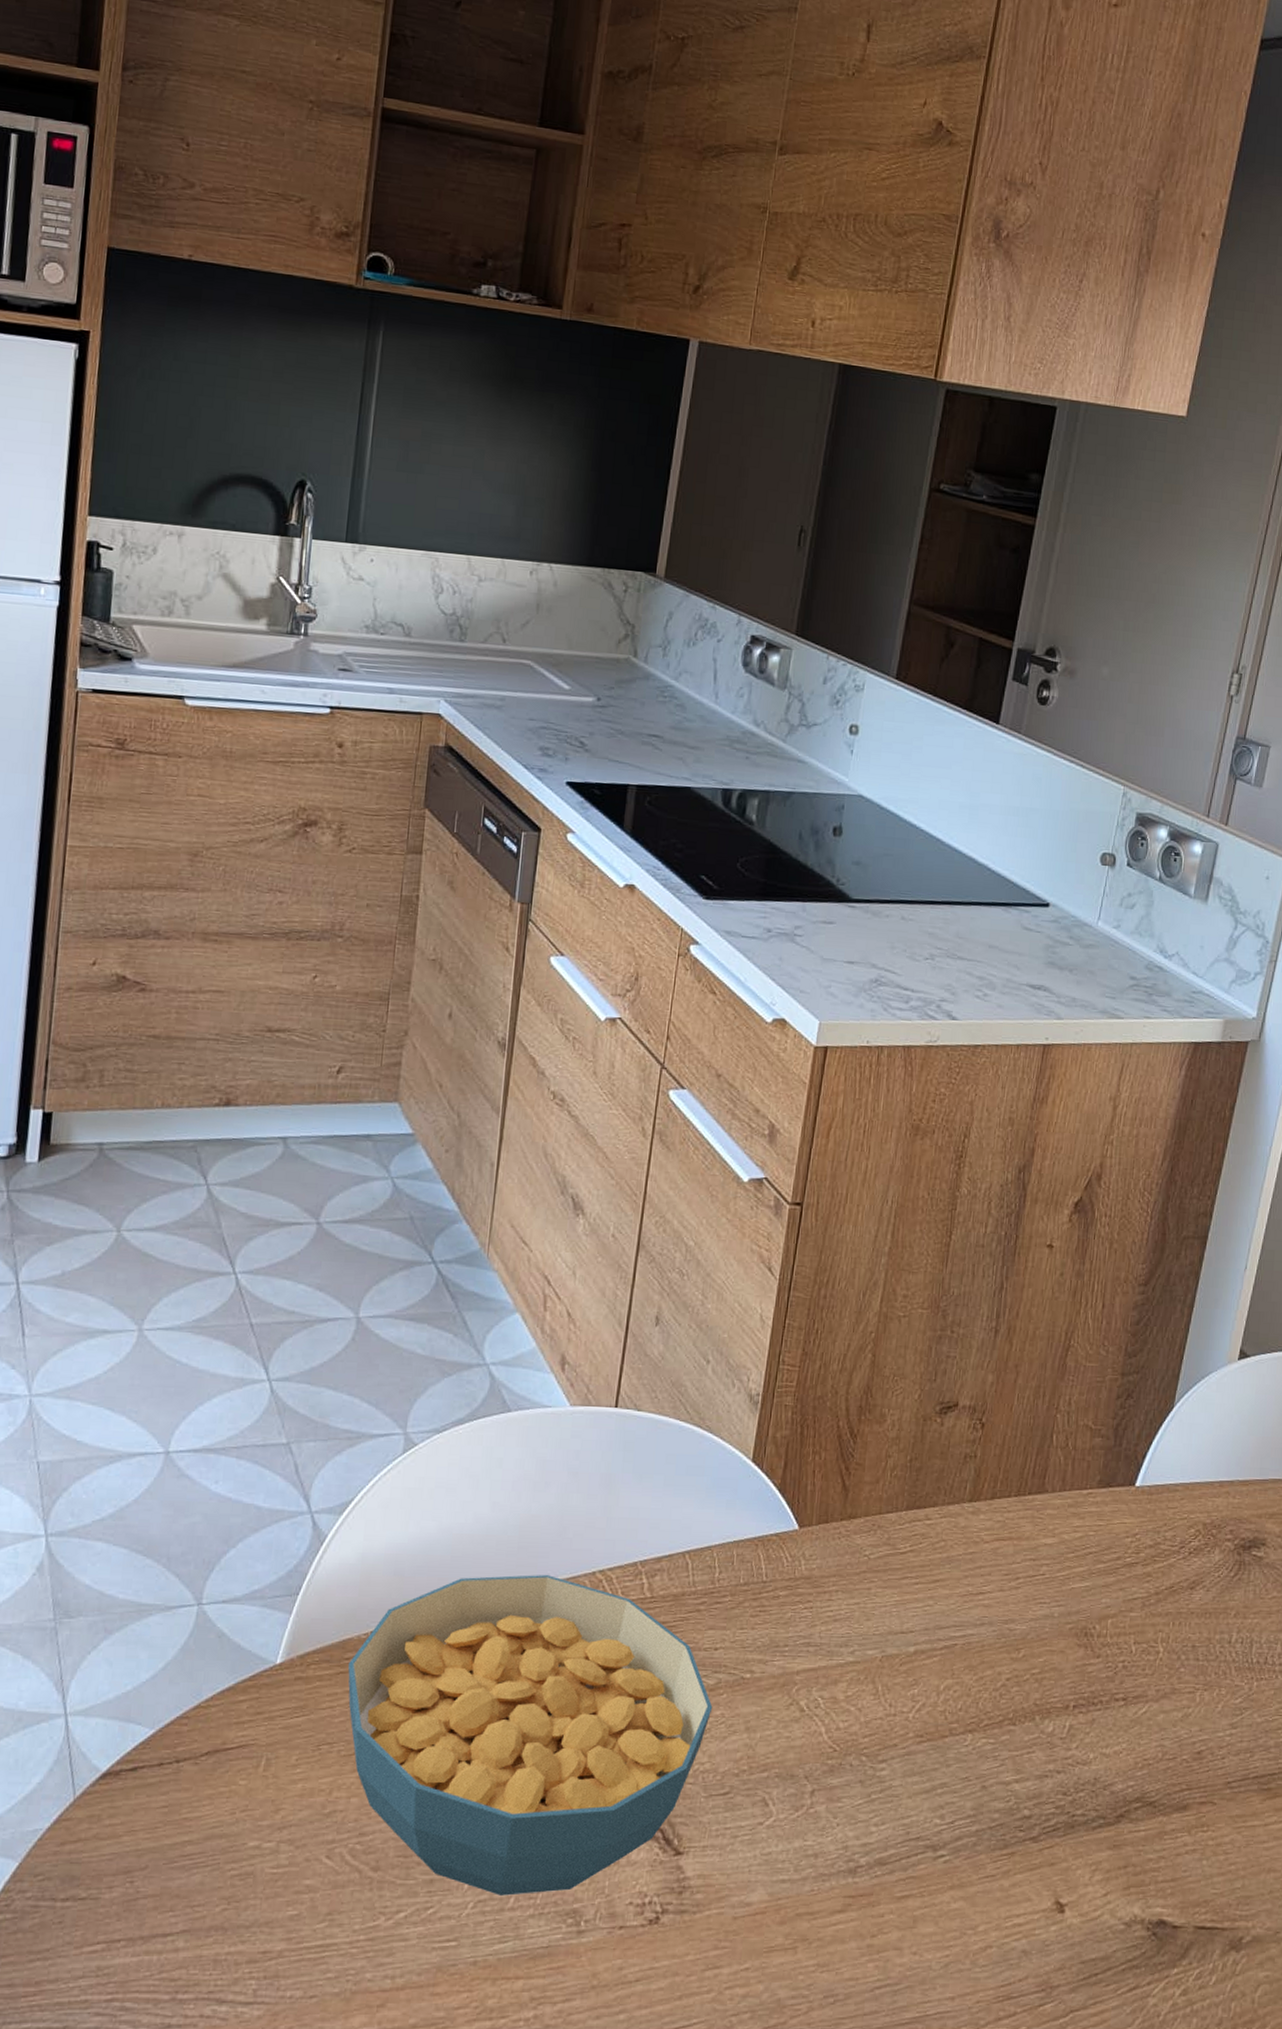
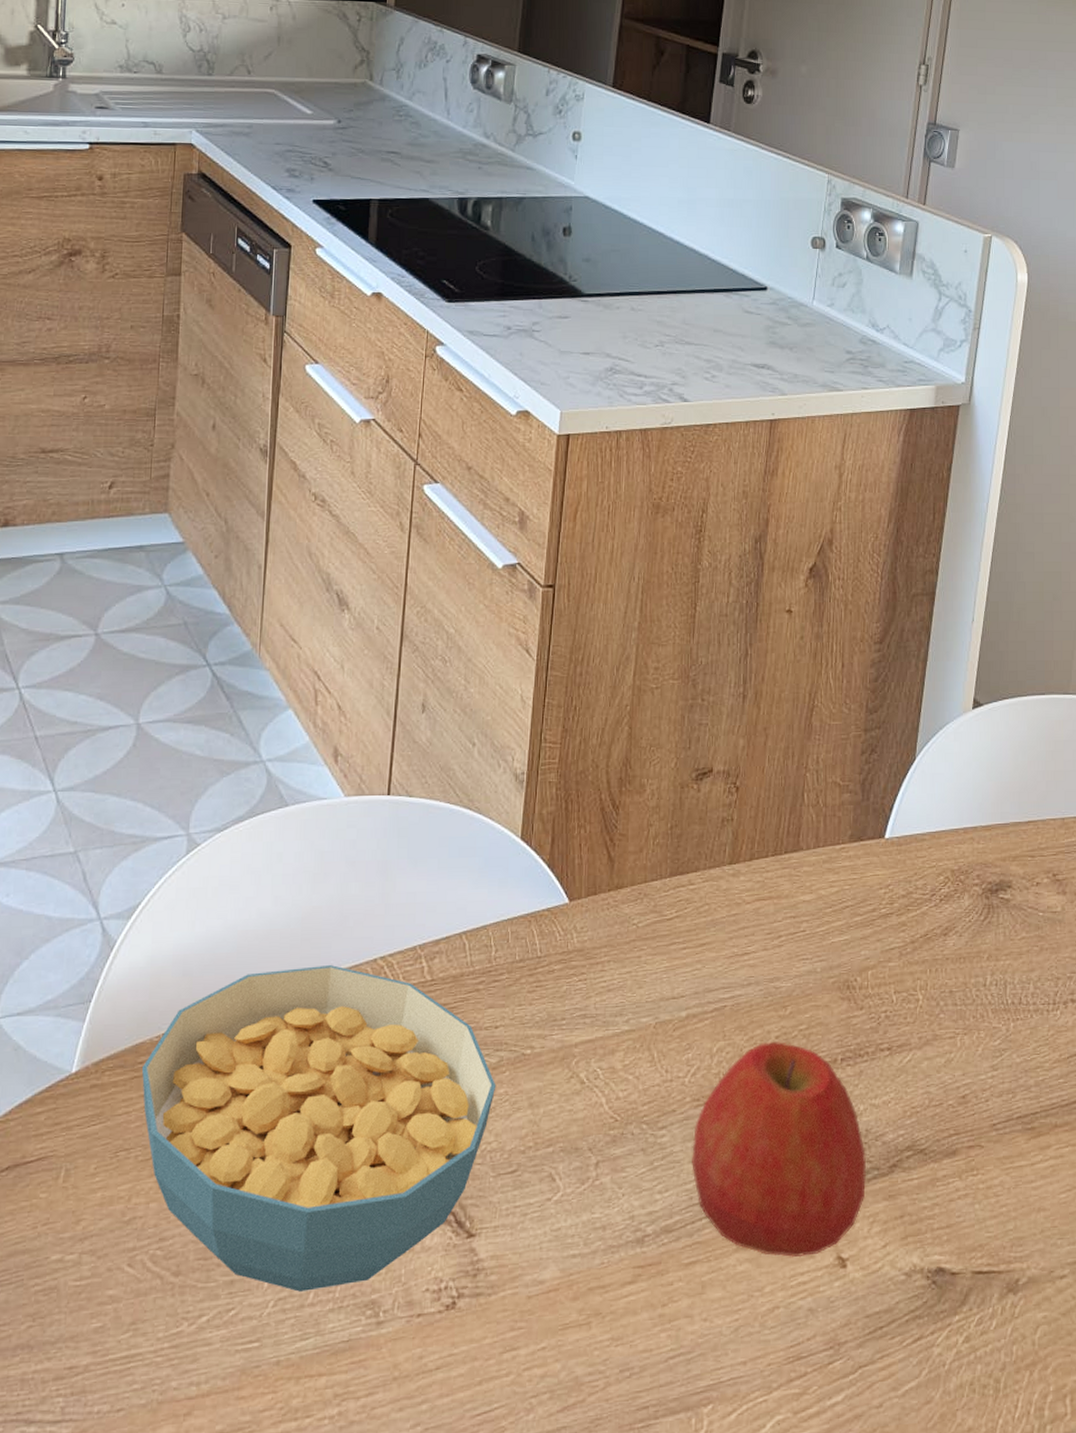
apple: none [910,1683,1093,1900] -> present [692,1041,867,1258]

